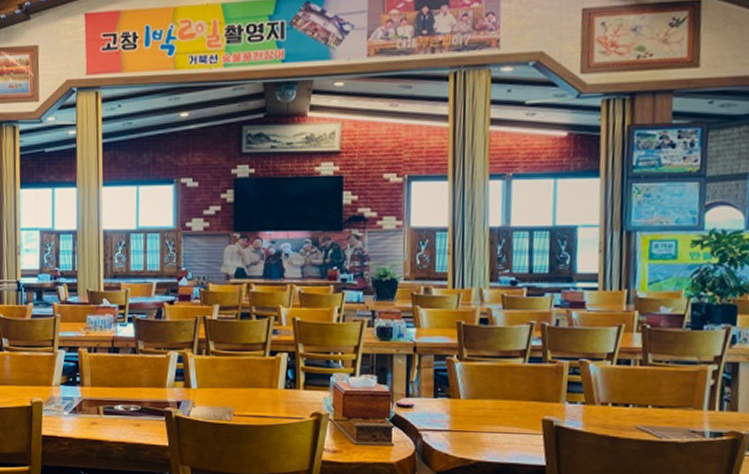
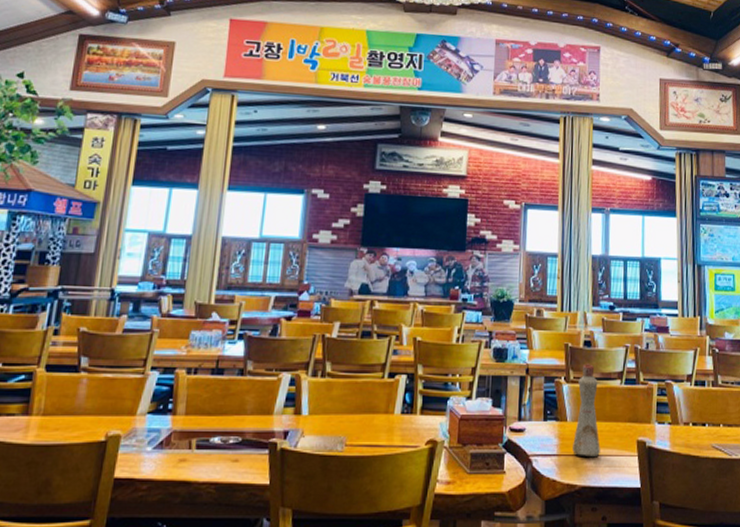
bottle: none [467,342,499,435] -> present [572,364,600,458]

